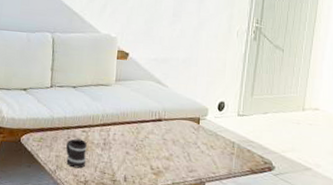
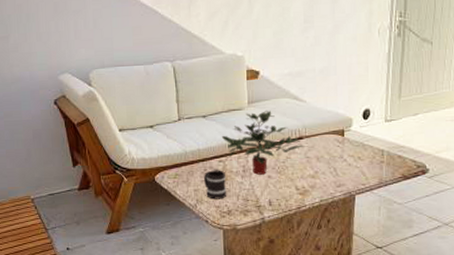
potted plant: none [87,89,164,150] -> present [221,111,305,175]

